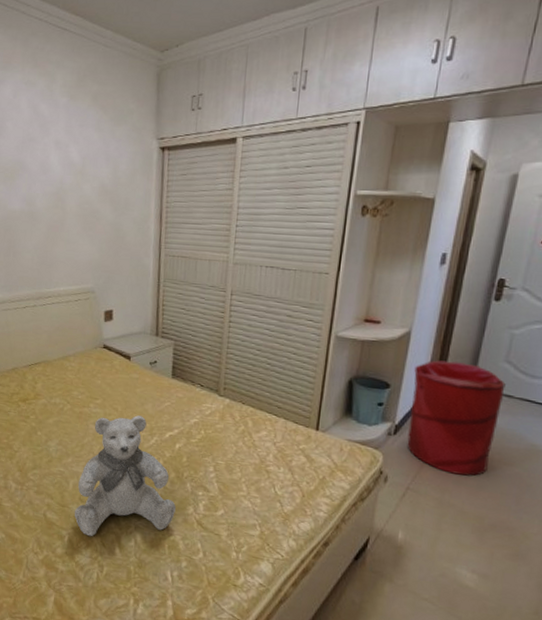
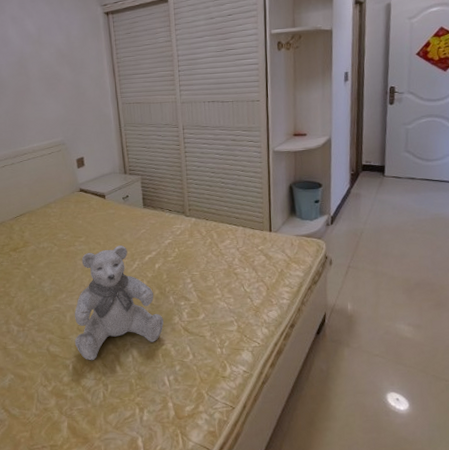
laundry hamper: present [407,360,506,476] -> none [338,157,409,248]

